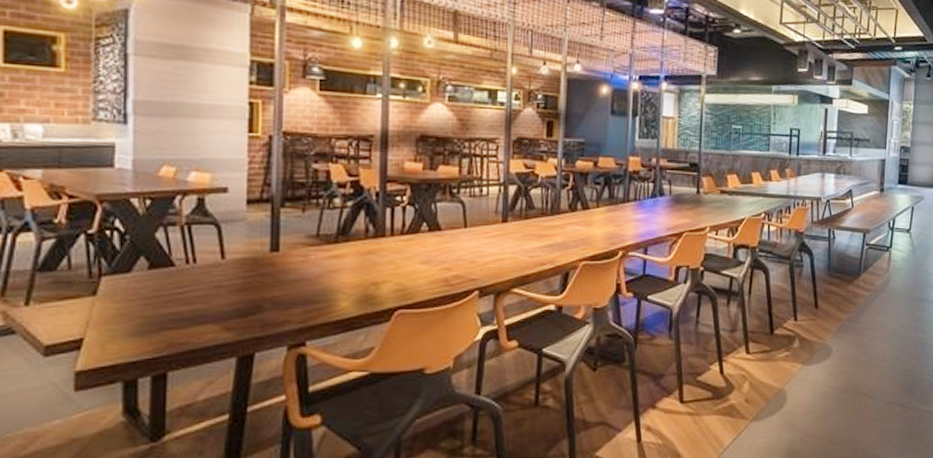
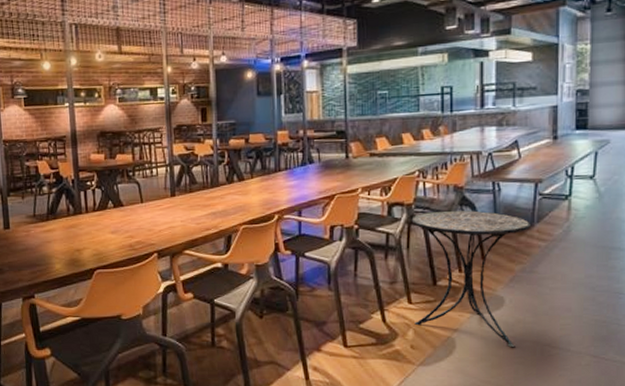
side table: none [750,256,859,399] -> present [411,210,532,348]

